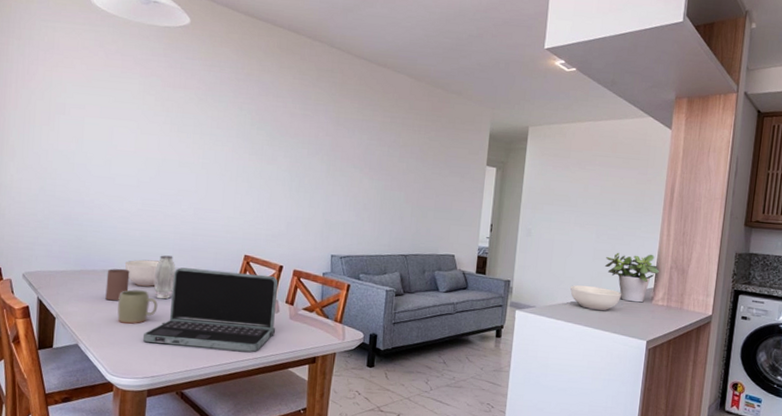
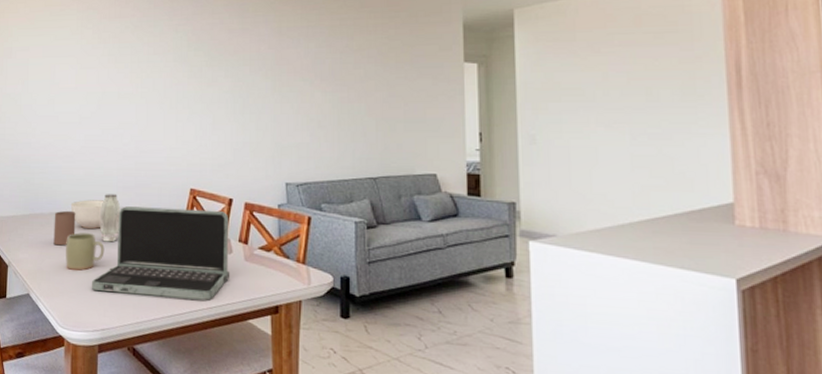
bowl: present [569,285,622,311] -> none [602,203,685,238]
potted plant: present [605,252,659,303] -> none [650,156,738,225]

